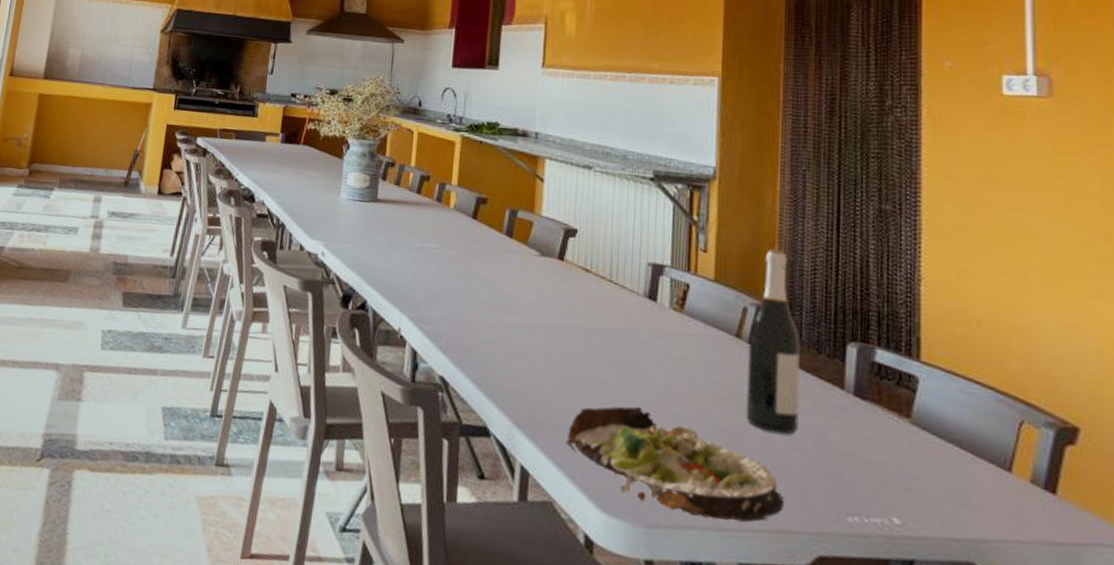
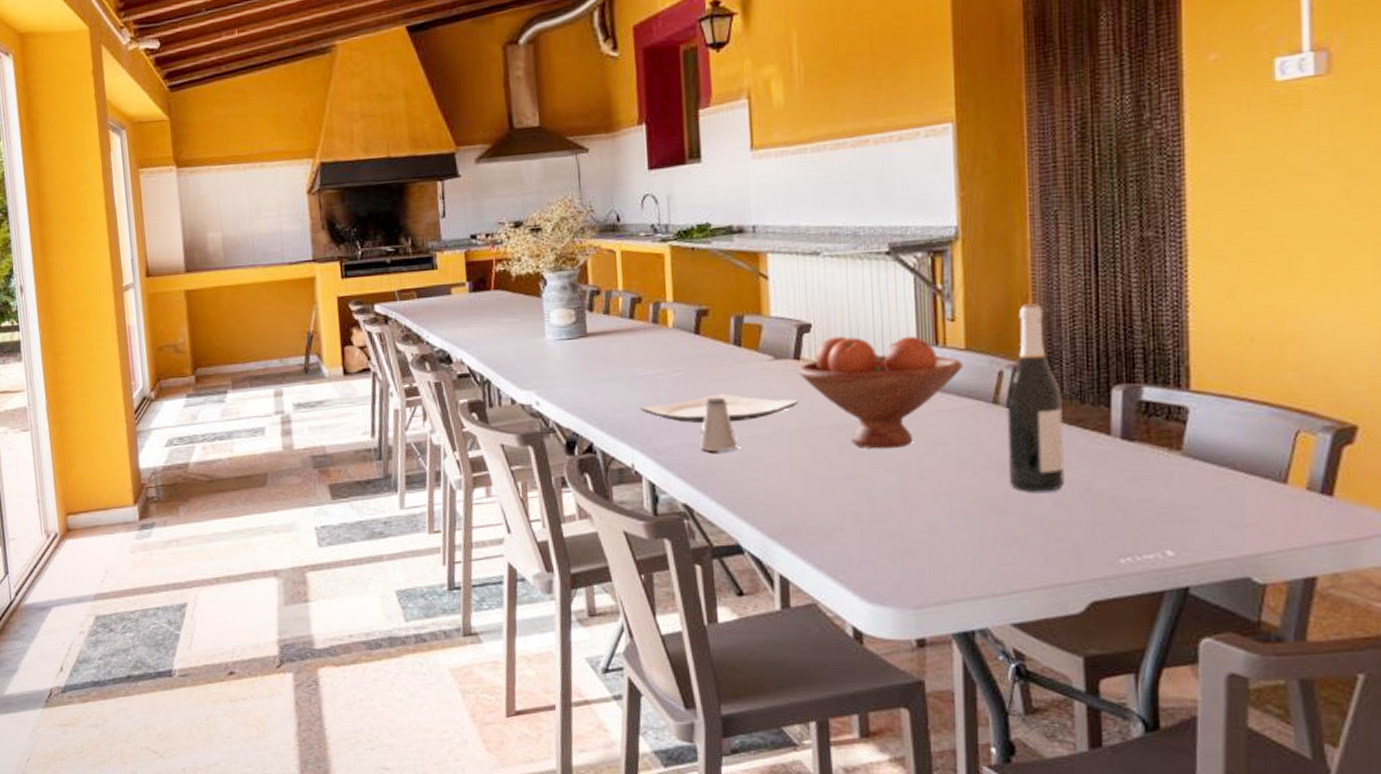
plate: none [413,275,558,308] -> present [640,393,799,424]
saltshaker: none [463,280,497,334] -> present [700,398,737,452]
fruit bowl: none [561,245,711,363] -> present [799,335,963,449]
salad plate: present [566,406,784,523] -> none [824,493,1054,588]

